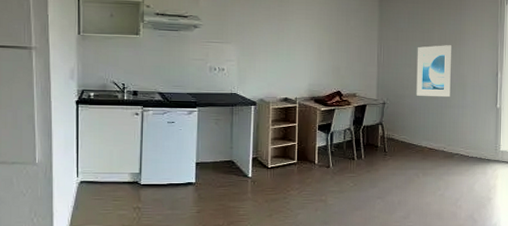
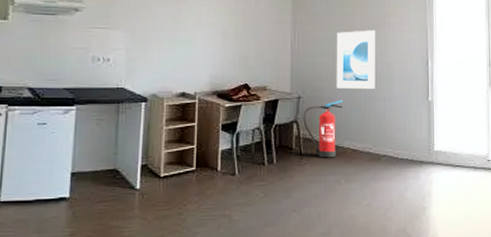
fire extinguisher: none [387,106,421,155] -> present [303,100,342,158]

